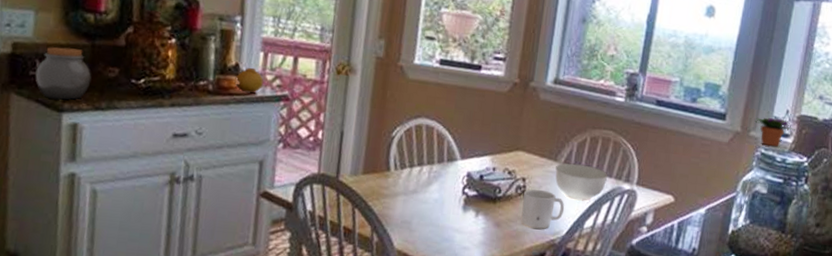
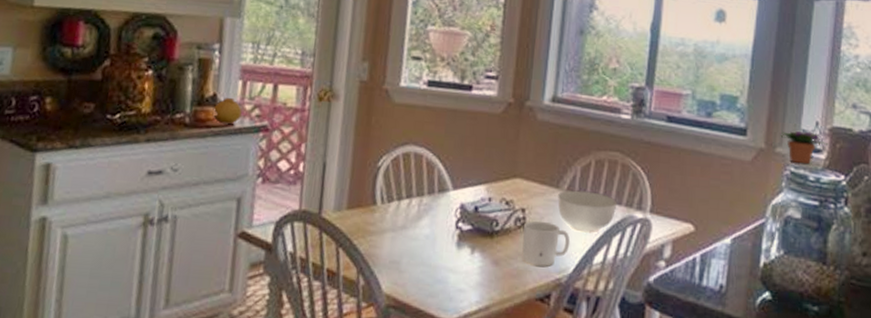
jar: present [34,47,92,100] -> none [10,83,67,139]

